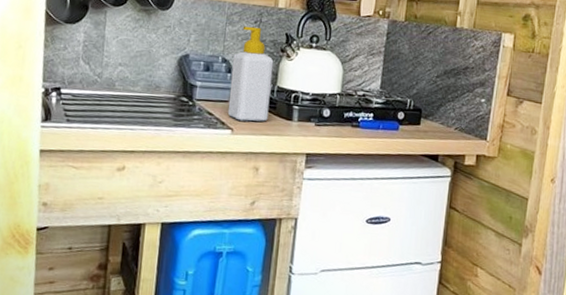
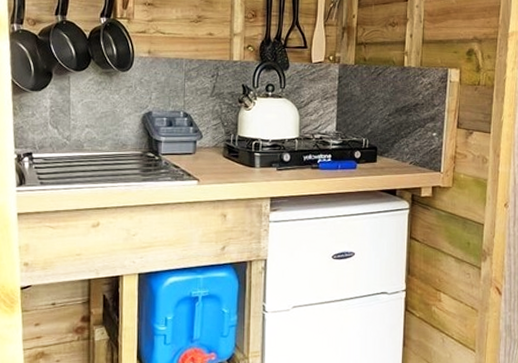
soap bottle: present [227,26,274,122] -> none [192,80,233,171]

